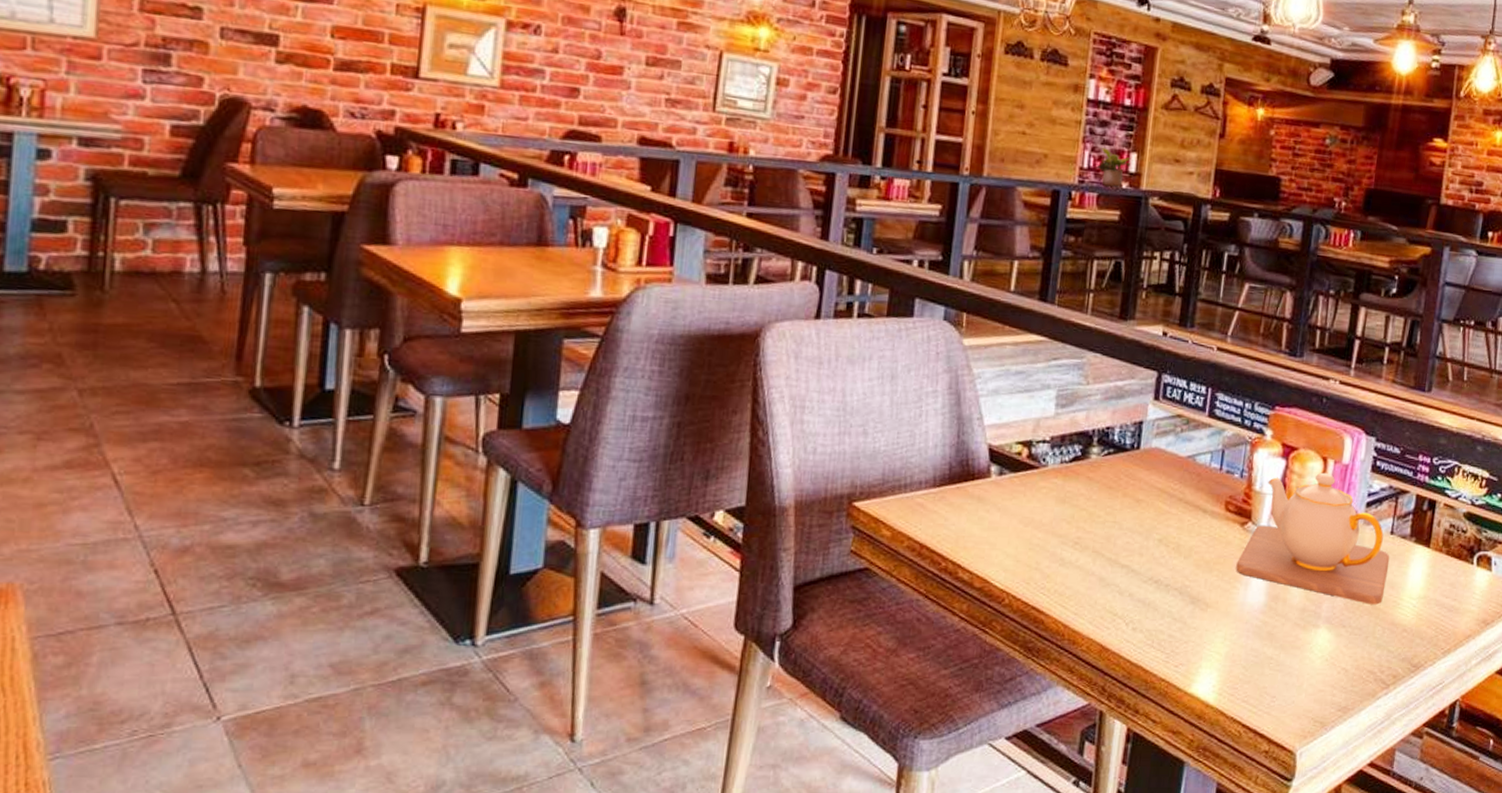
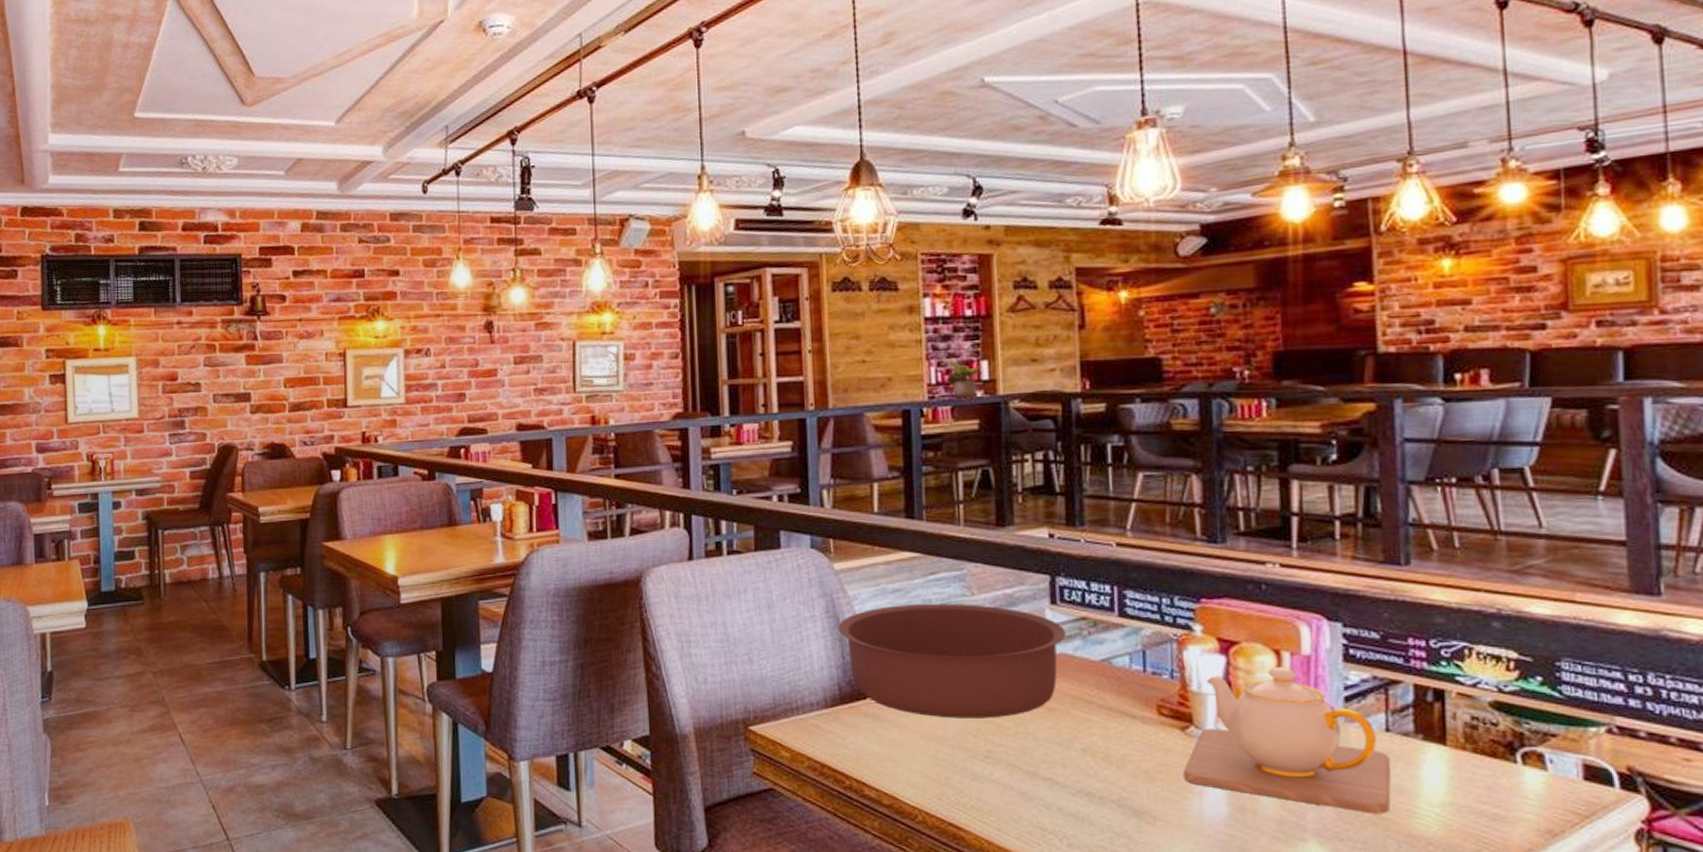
bowl: none [957,387,1163,506] -> present [838,604,1066,718]

